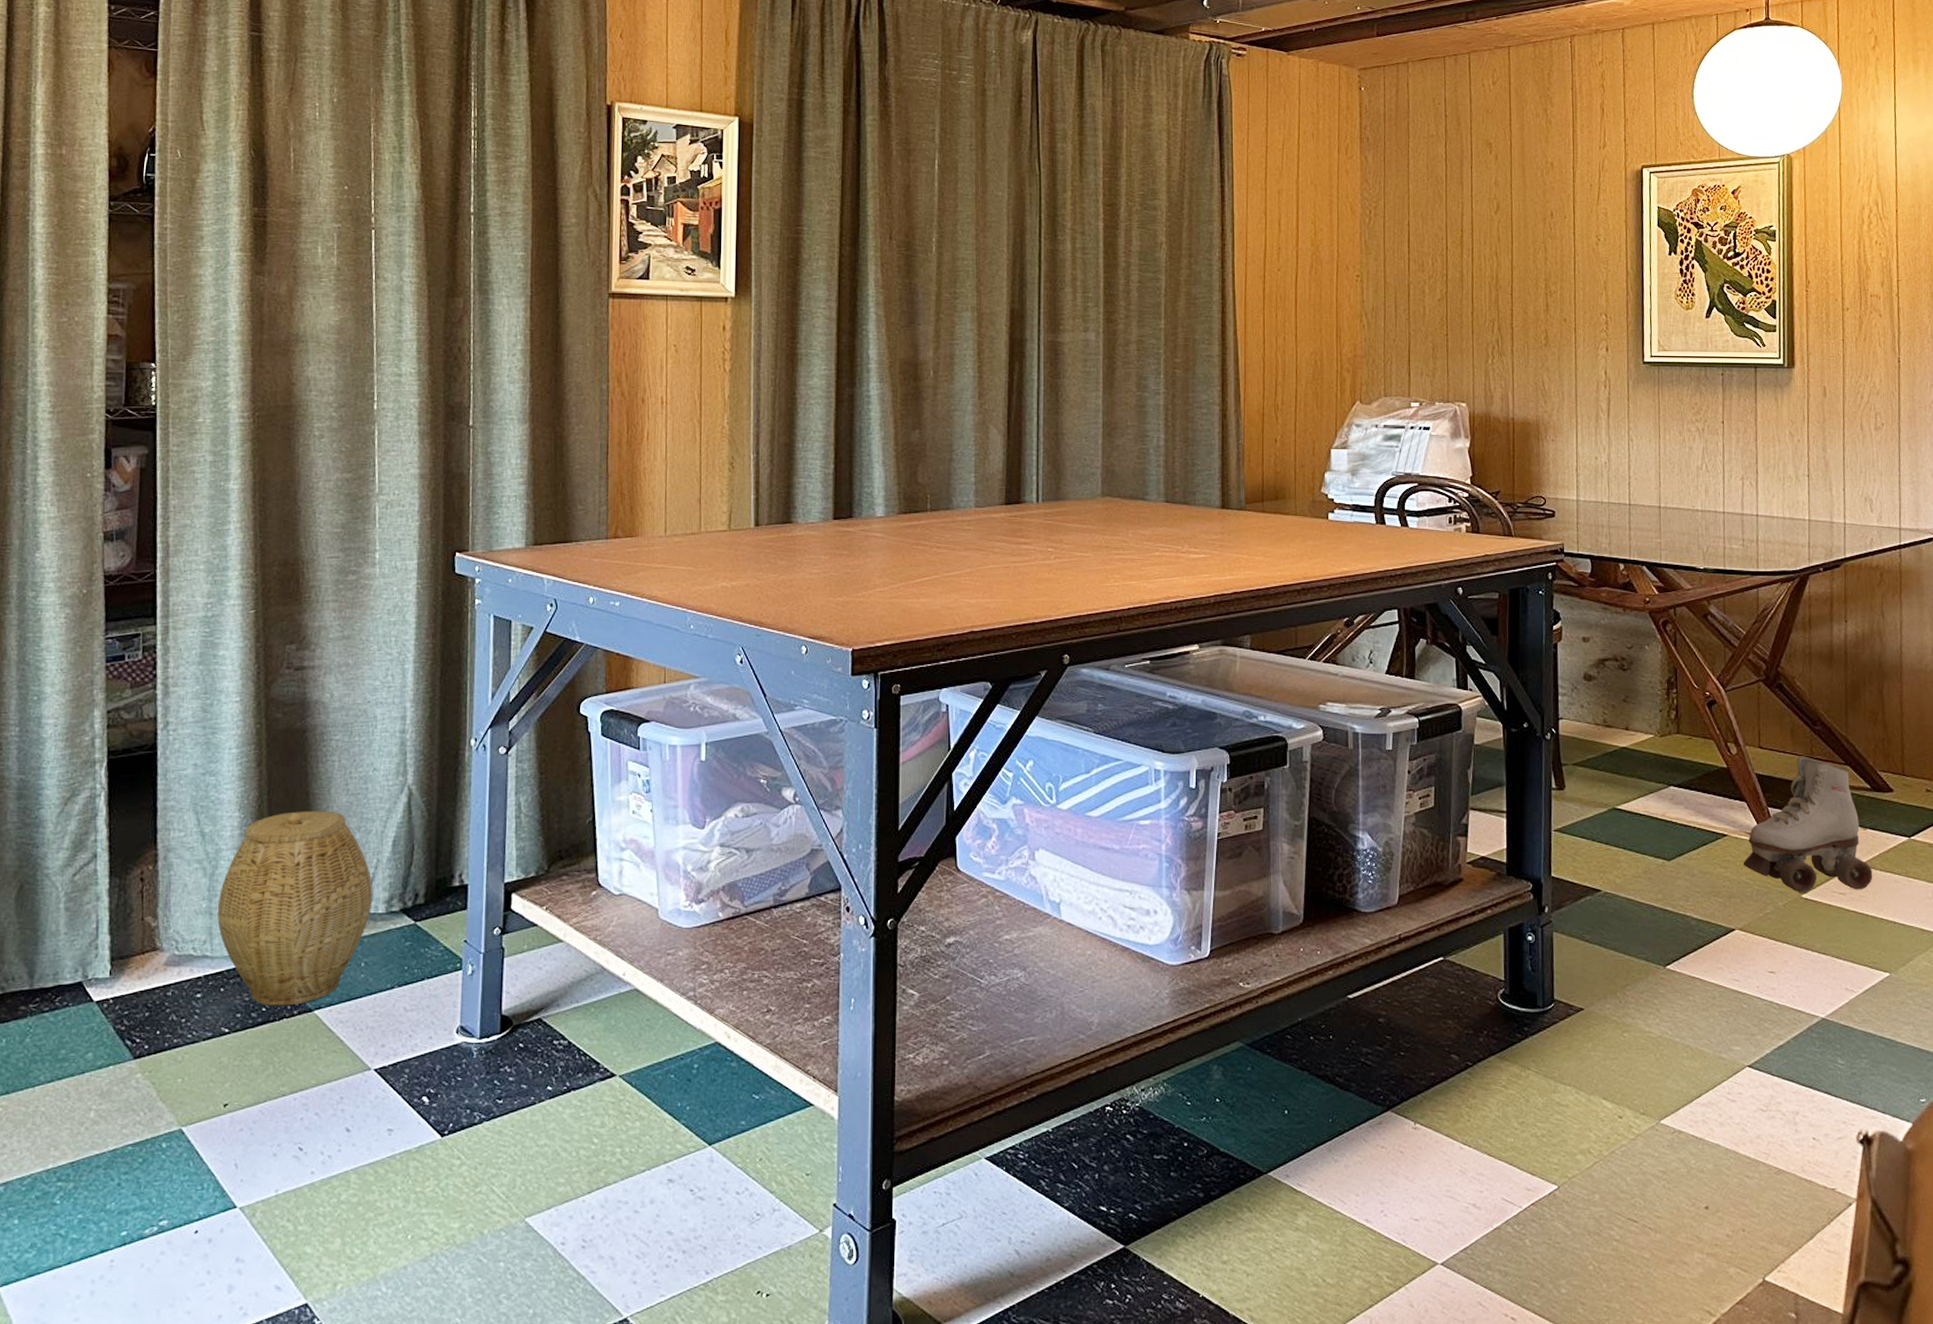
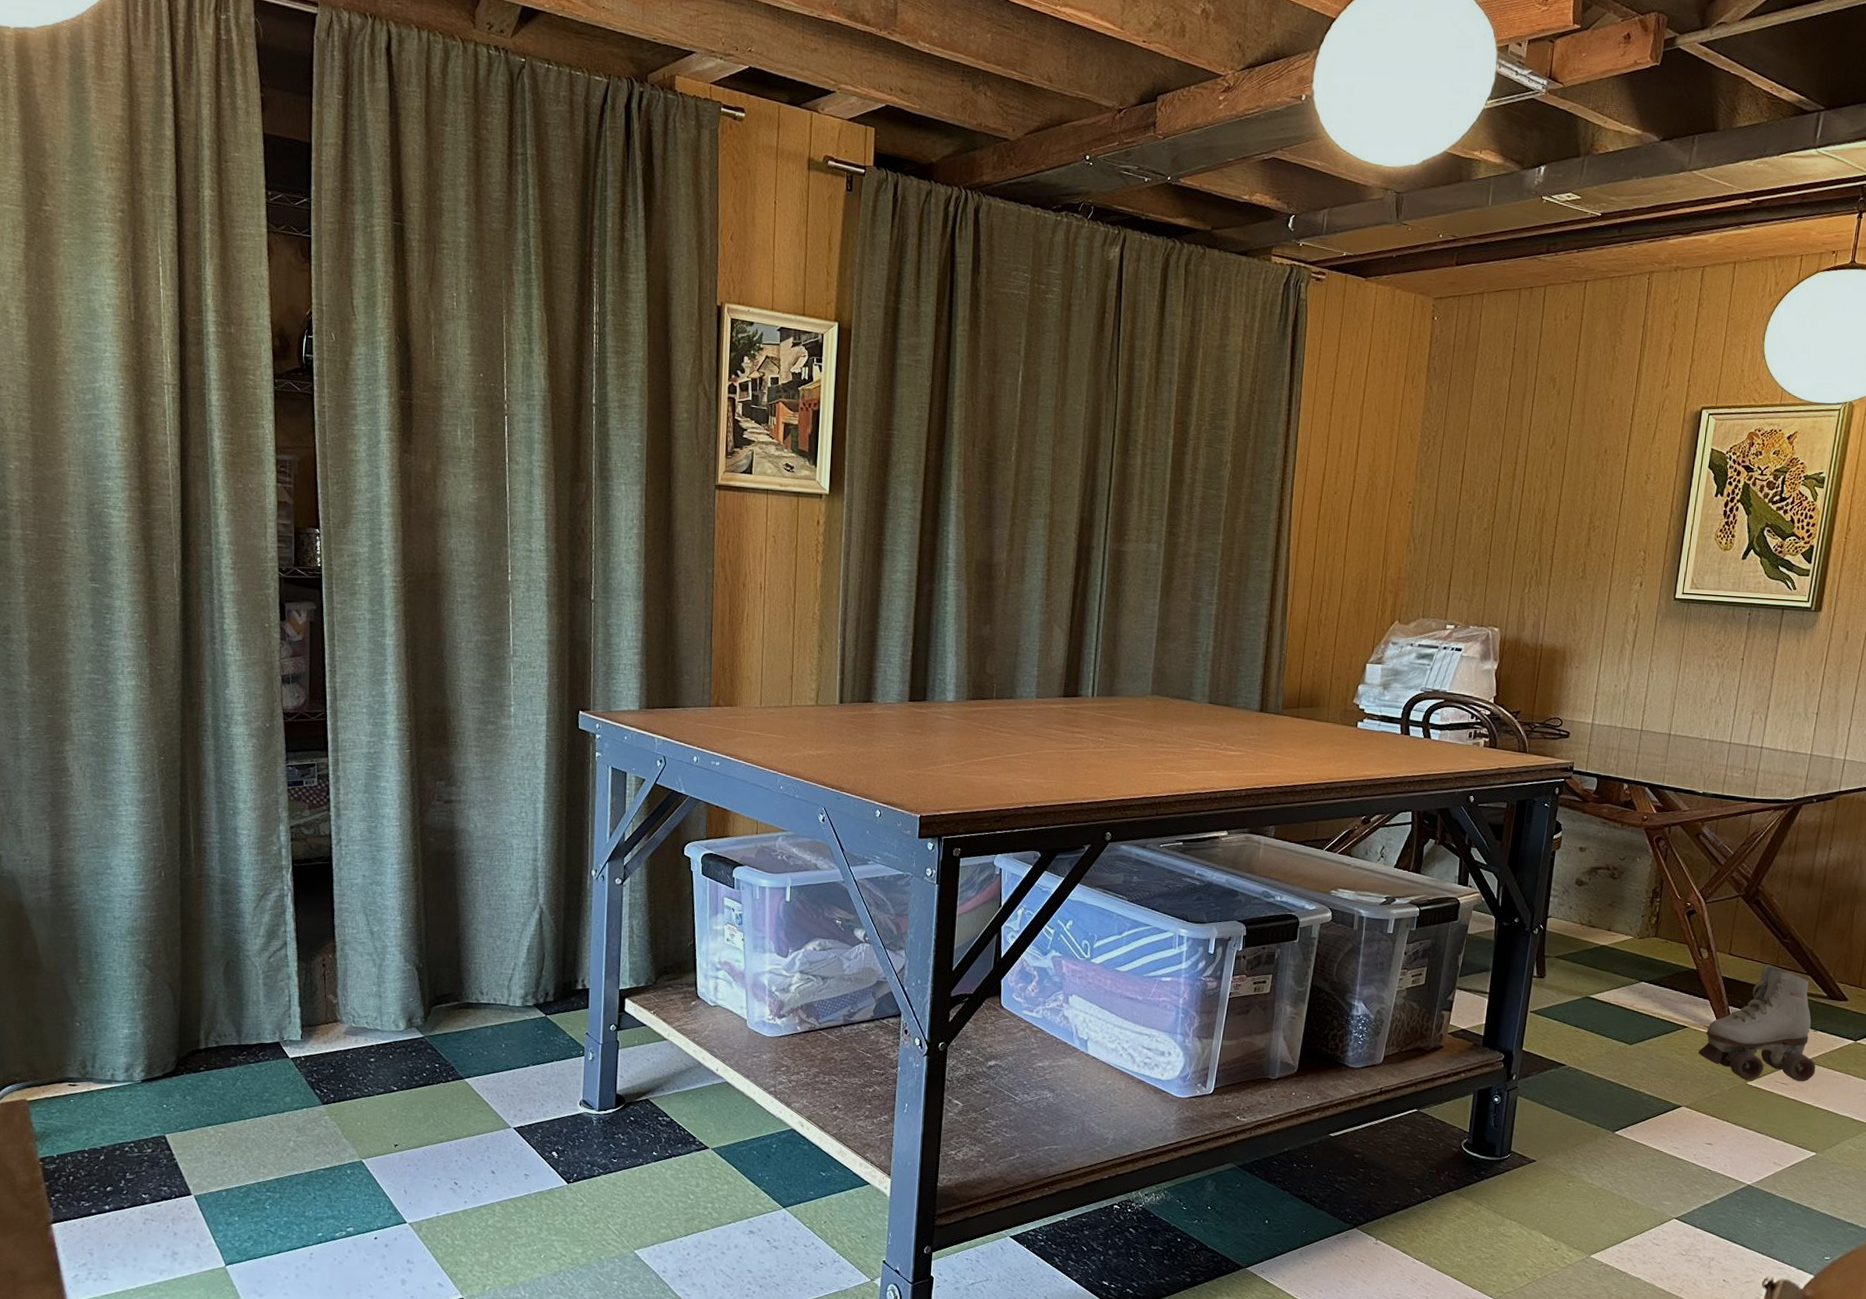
woven basket: present [217,811,373,1006] -> none [385,919,511,1074]

